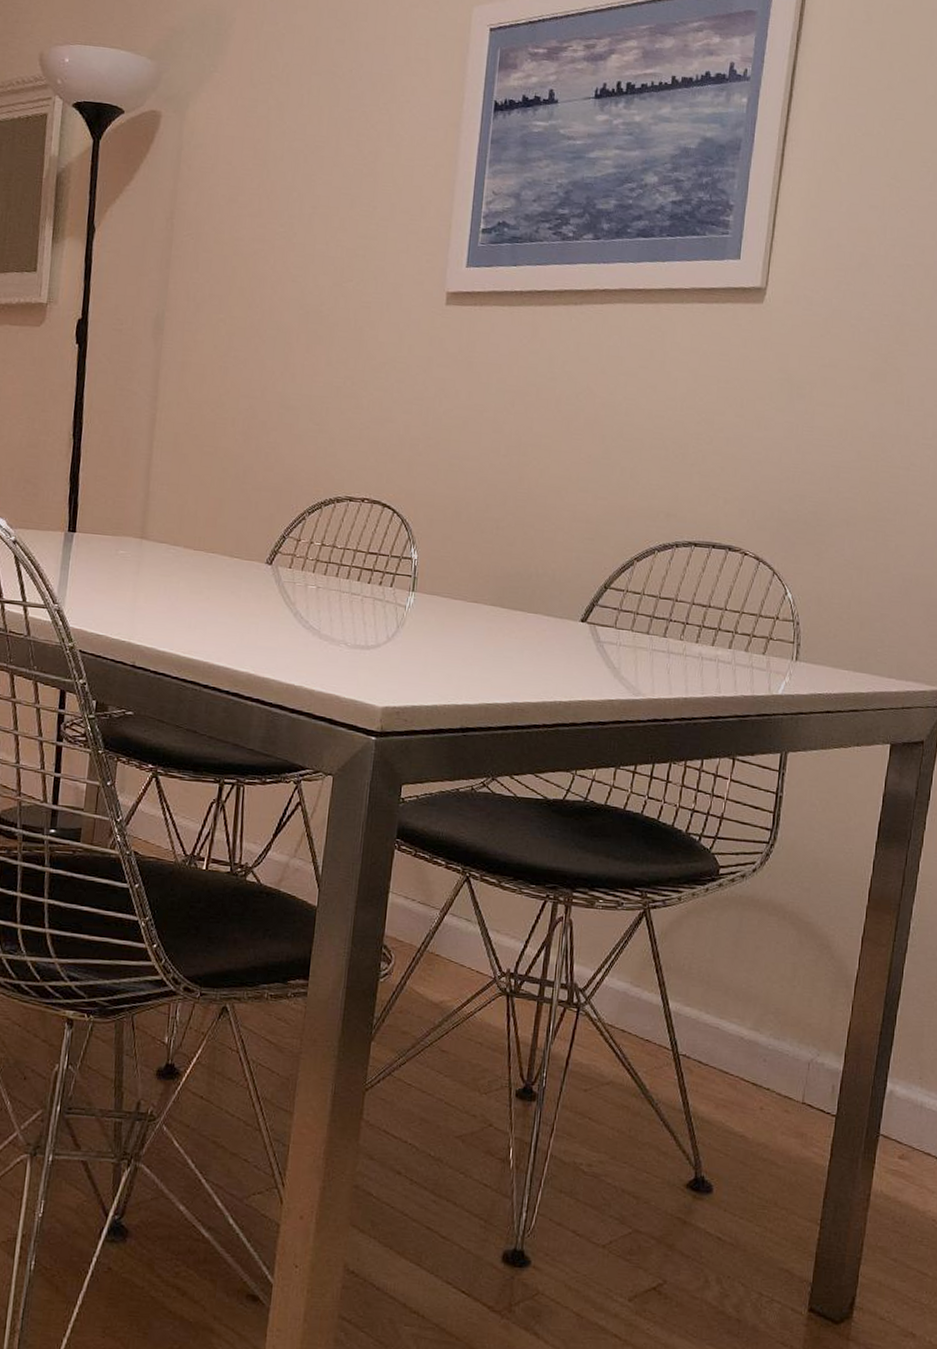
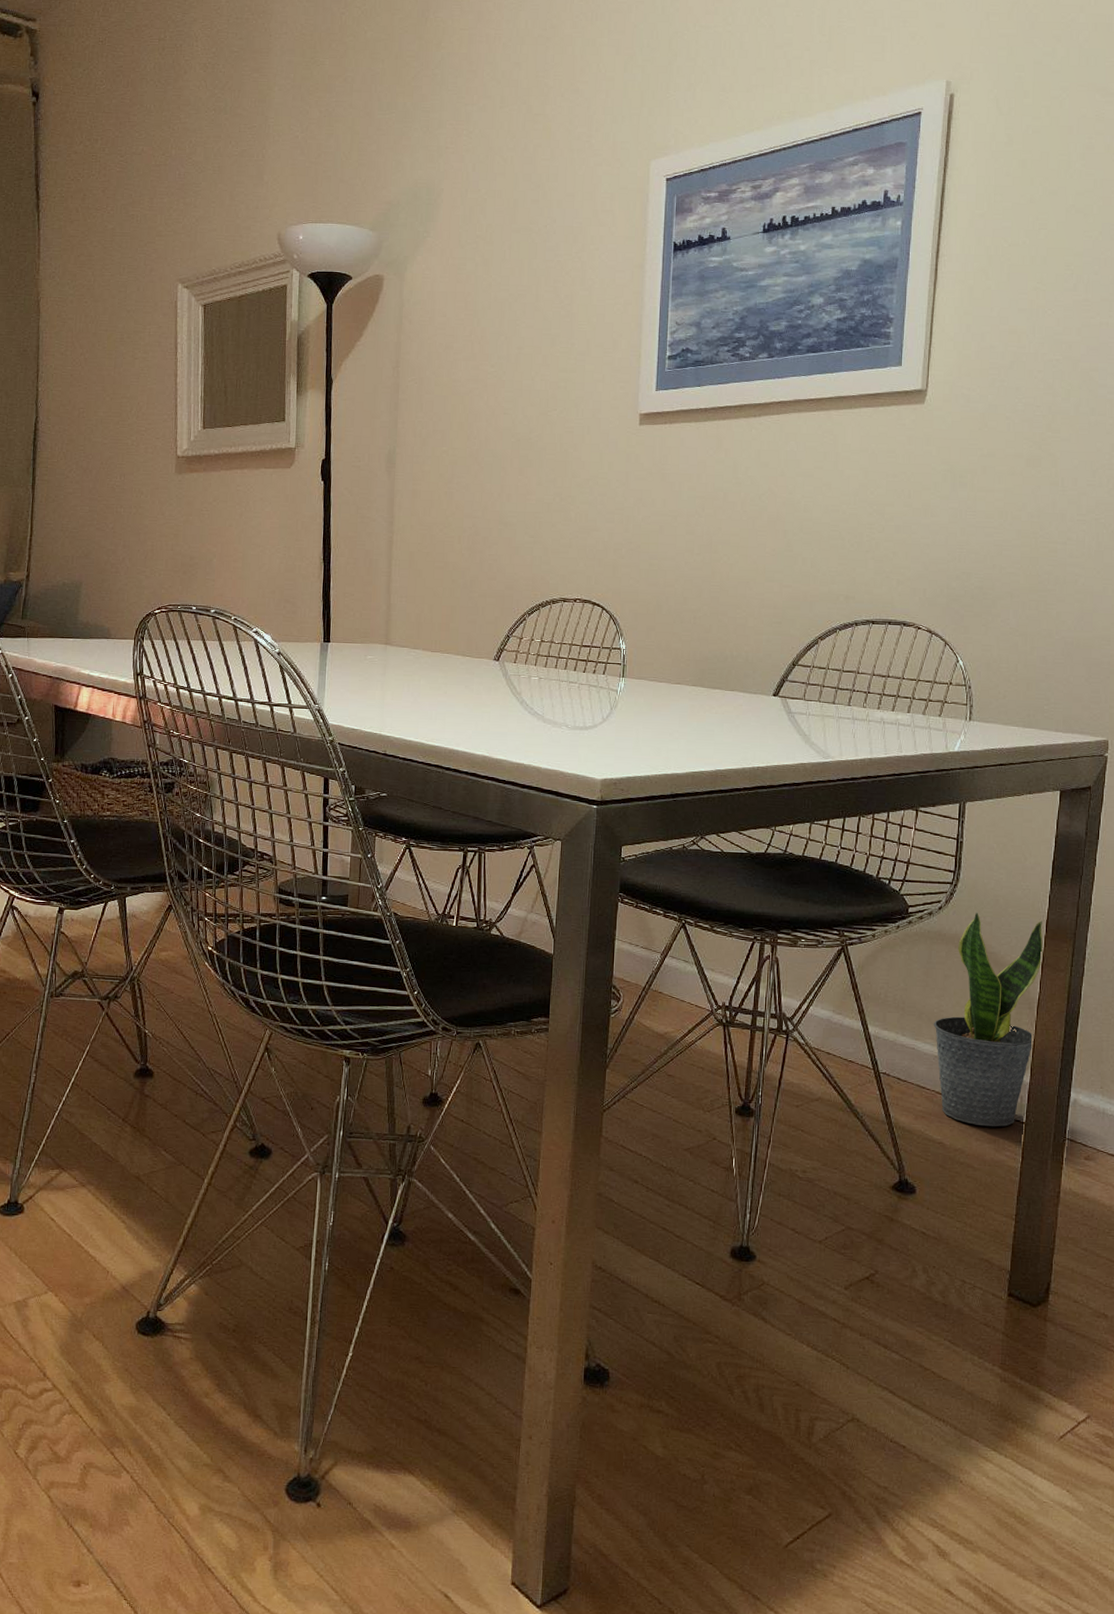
potted plant: none [740,876,865,1120] -> present [933,912,1043,1127]

